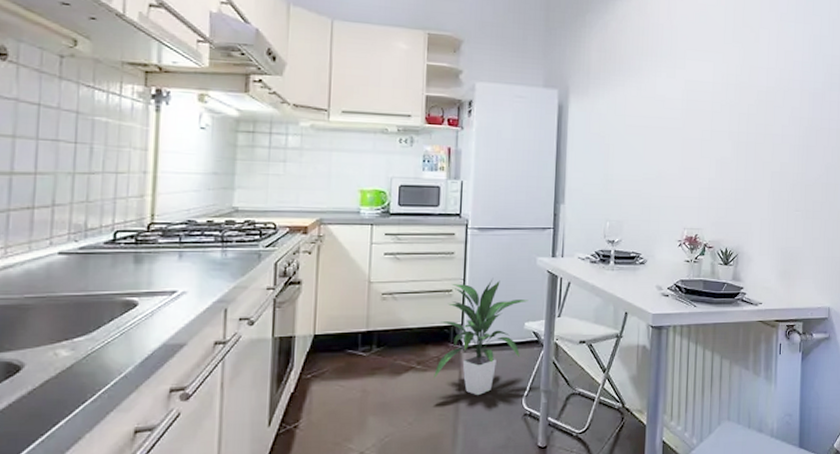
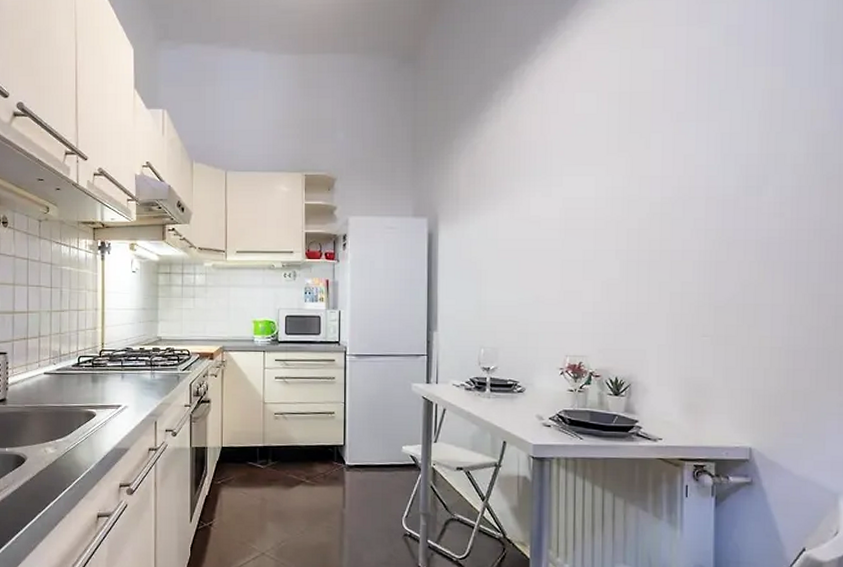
indoor plant: present [434,278,529,396] -> none [321,402,405,513]

